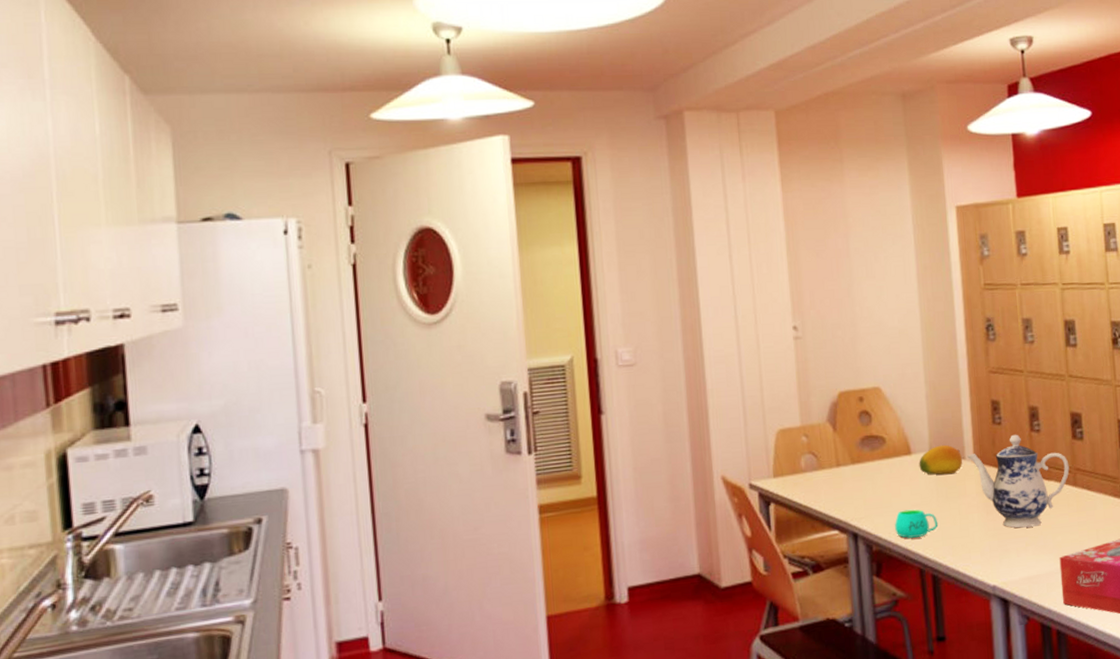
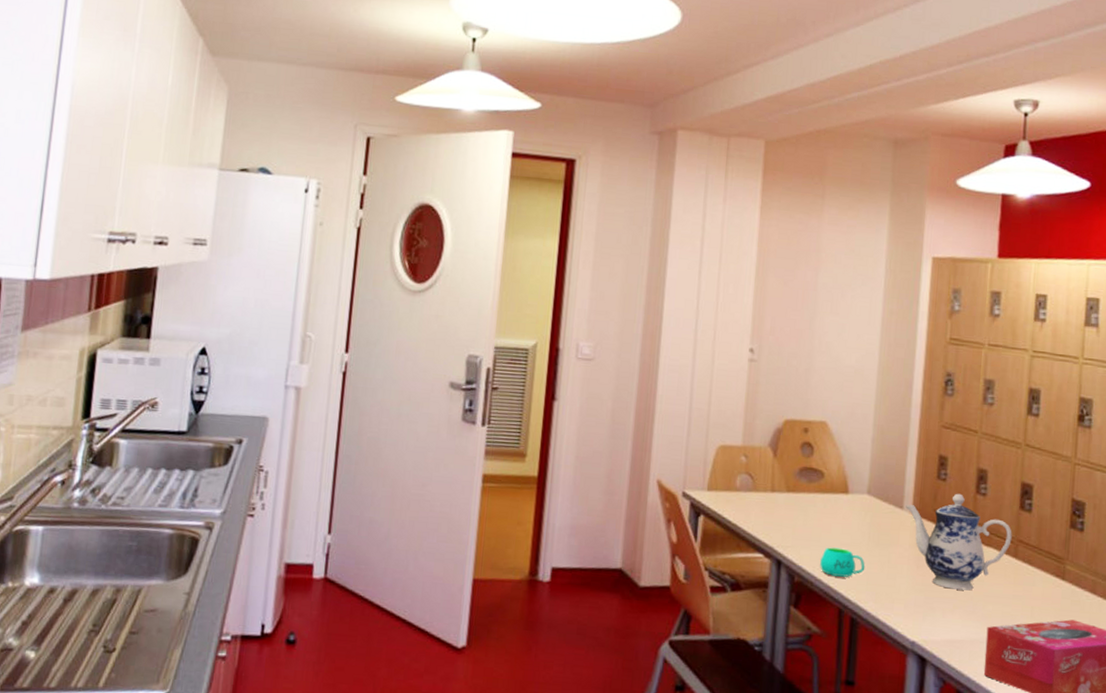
fruit: present [919,444,963,475] -> none [854,490,901,521]

